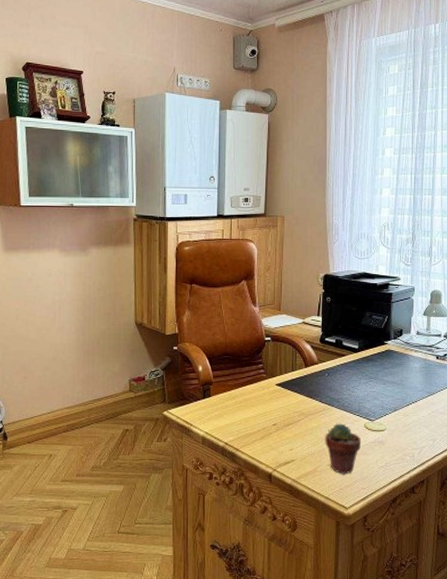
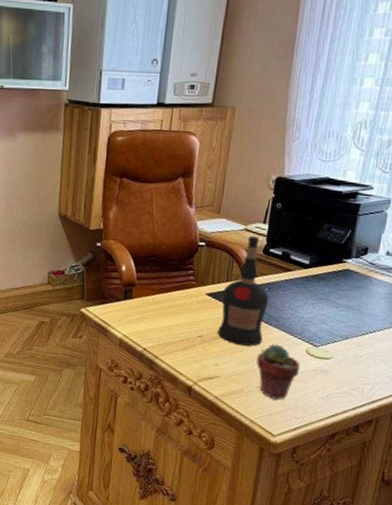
liquor bottle: none [289,327,330,428] -> present [218,235,269,346]

